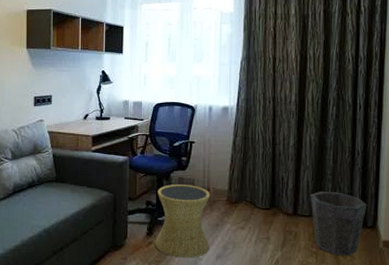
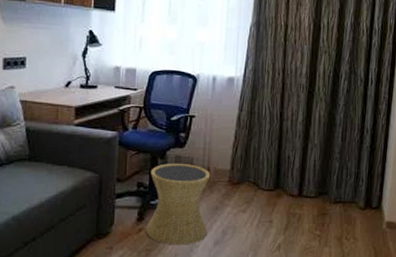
waste bin: present [310,192,368,256] -> none [316,171,373,239]

